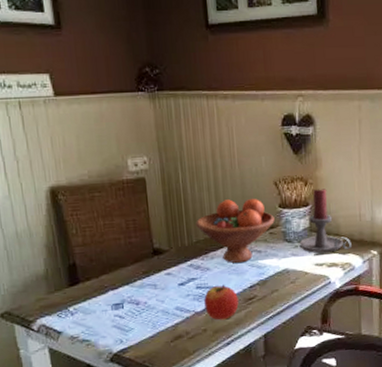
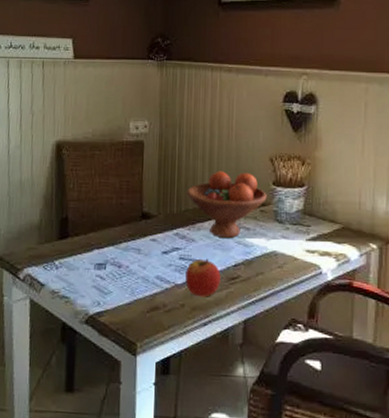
candle holder: present [299,189,352,254] -> none [291,170,348,240]

